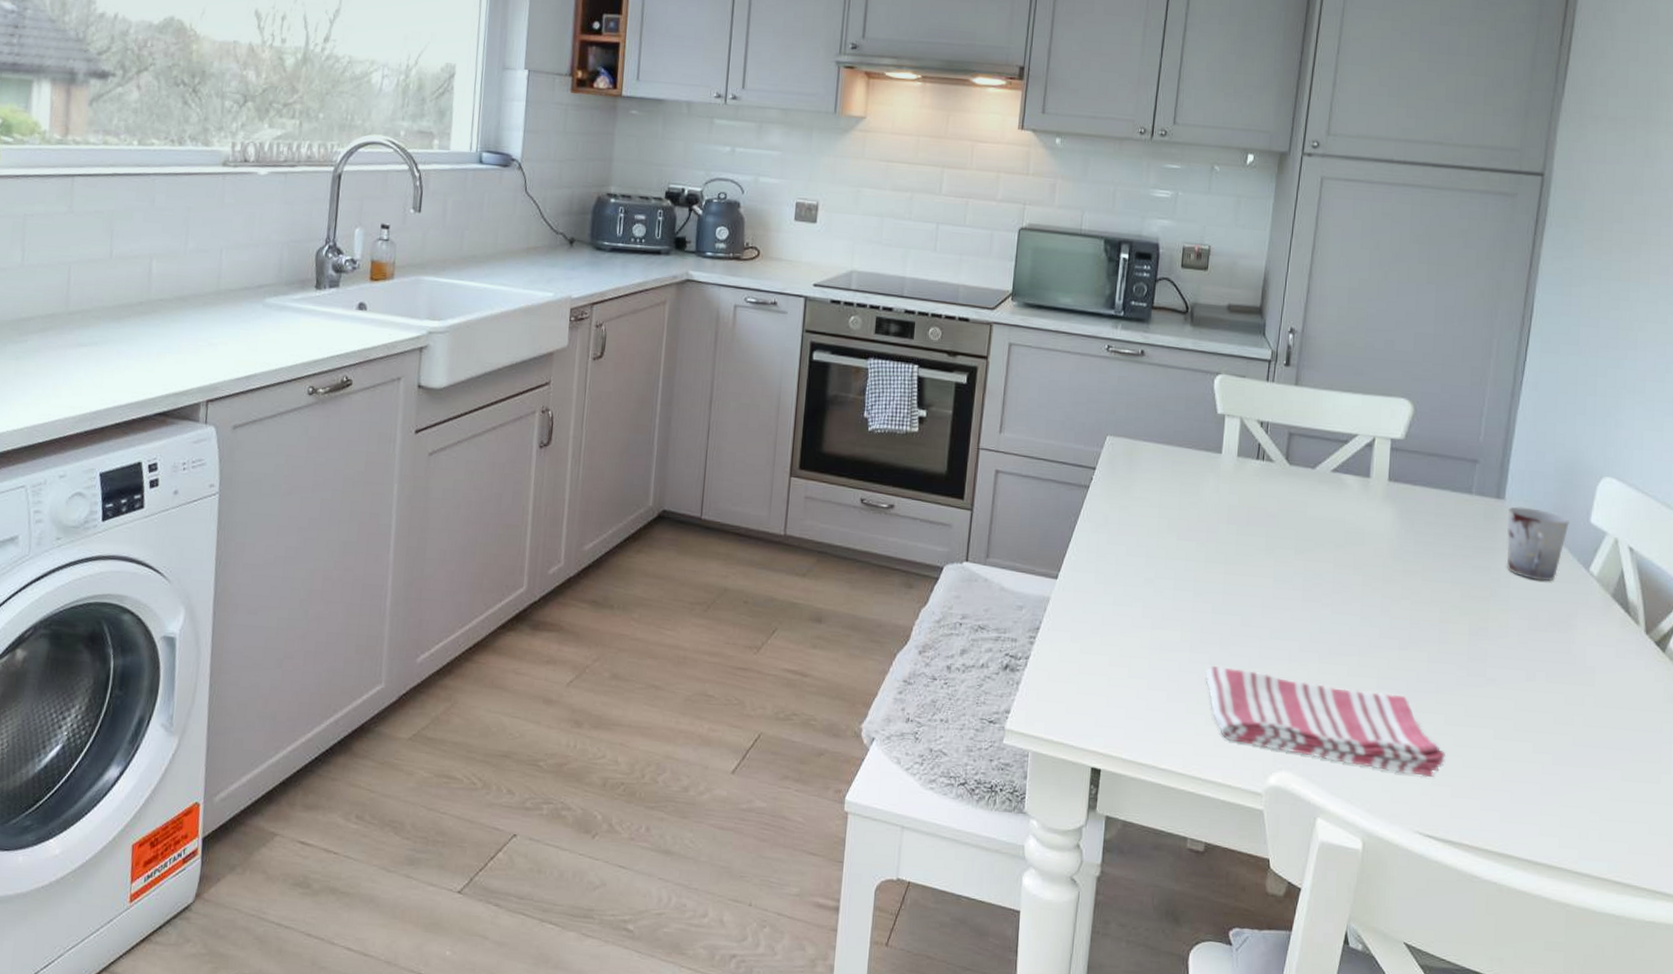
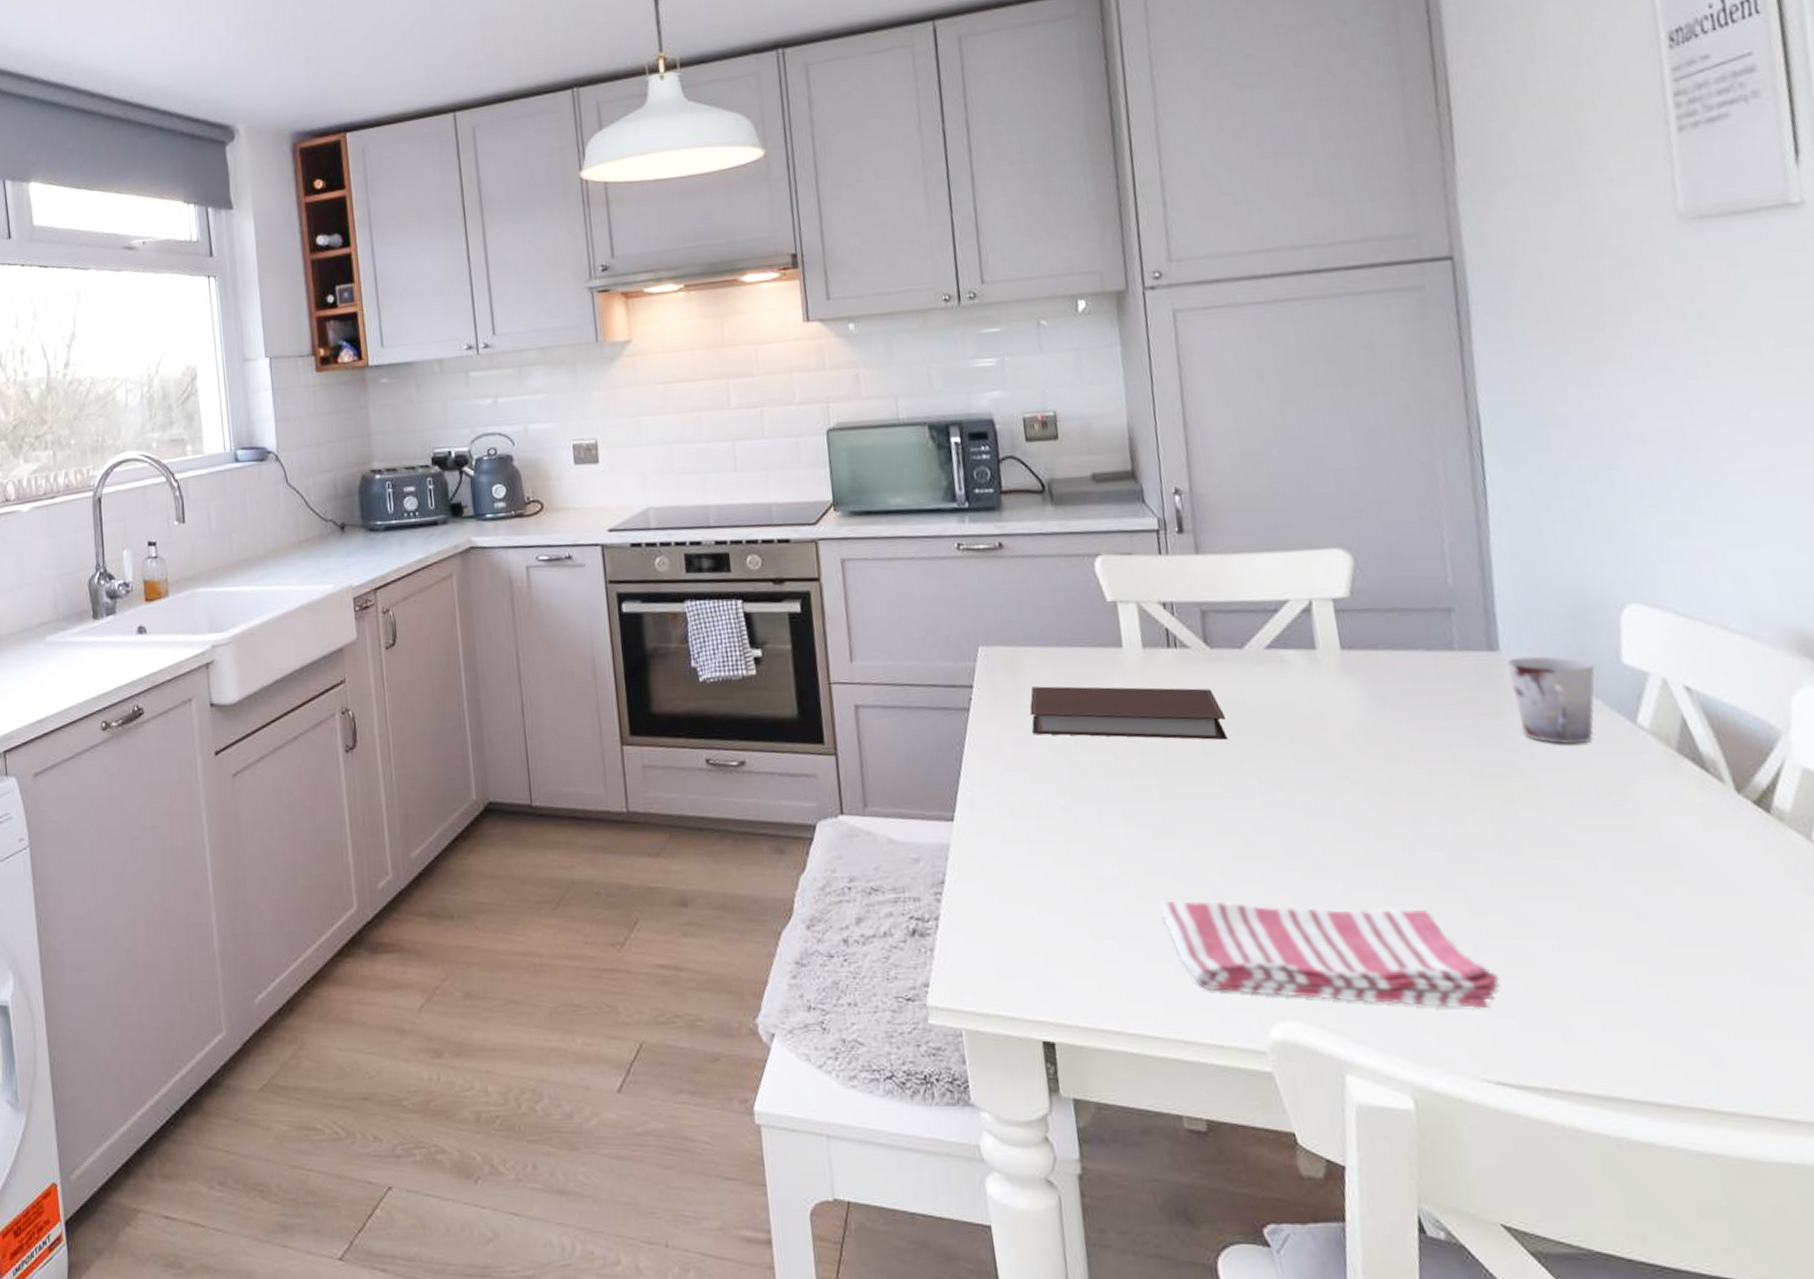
notebook: none [1136,476,1289,542] -> present [1030,686,1229,741]

